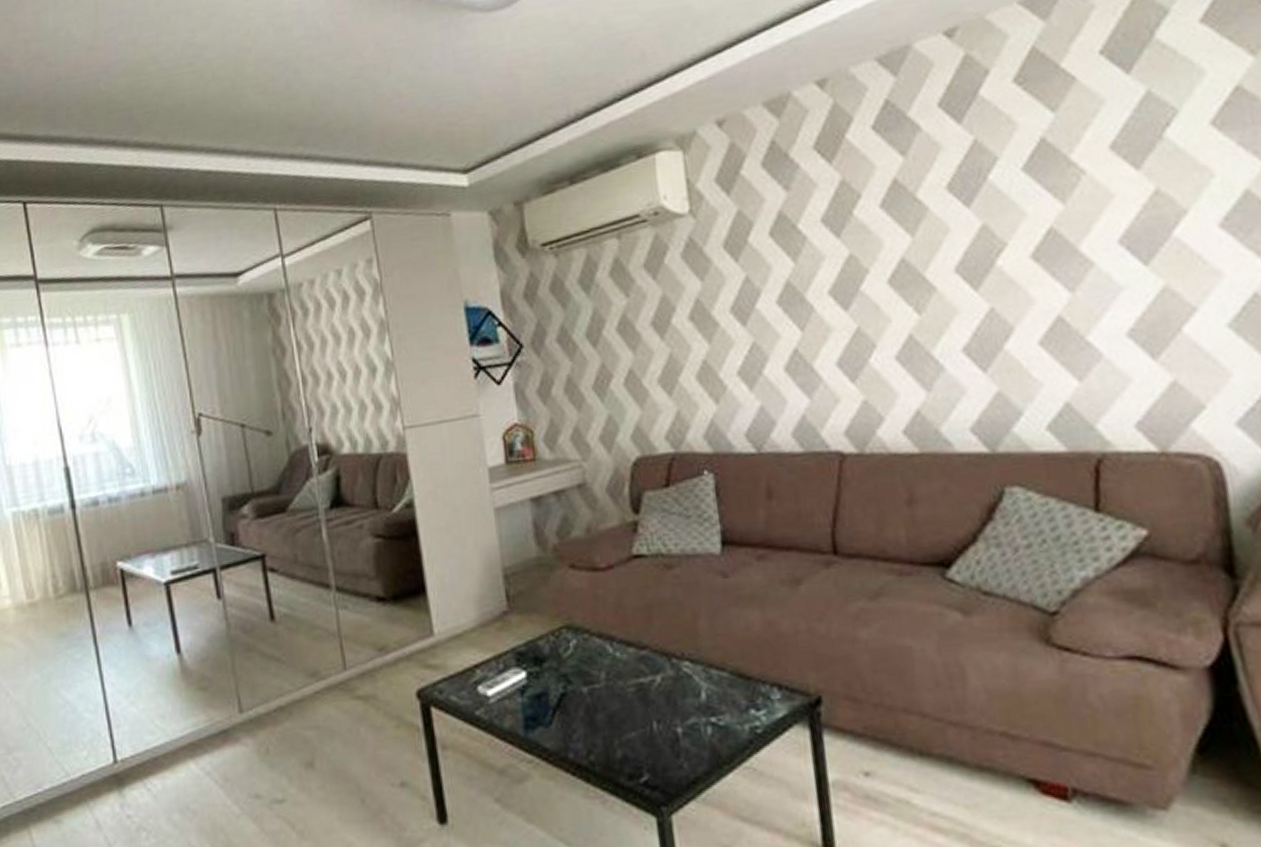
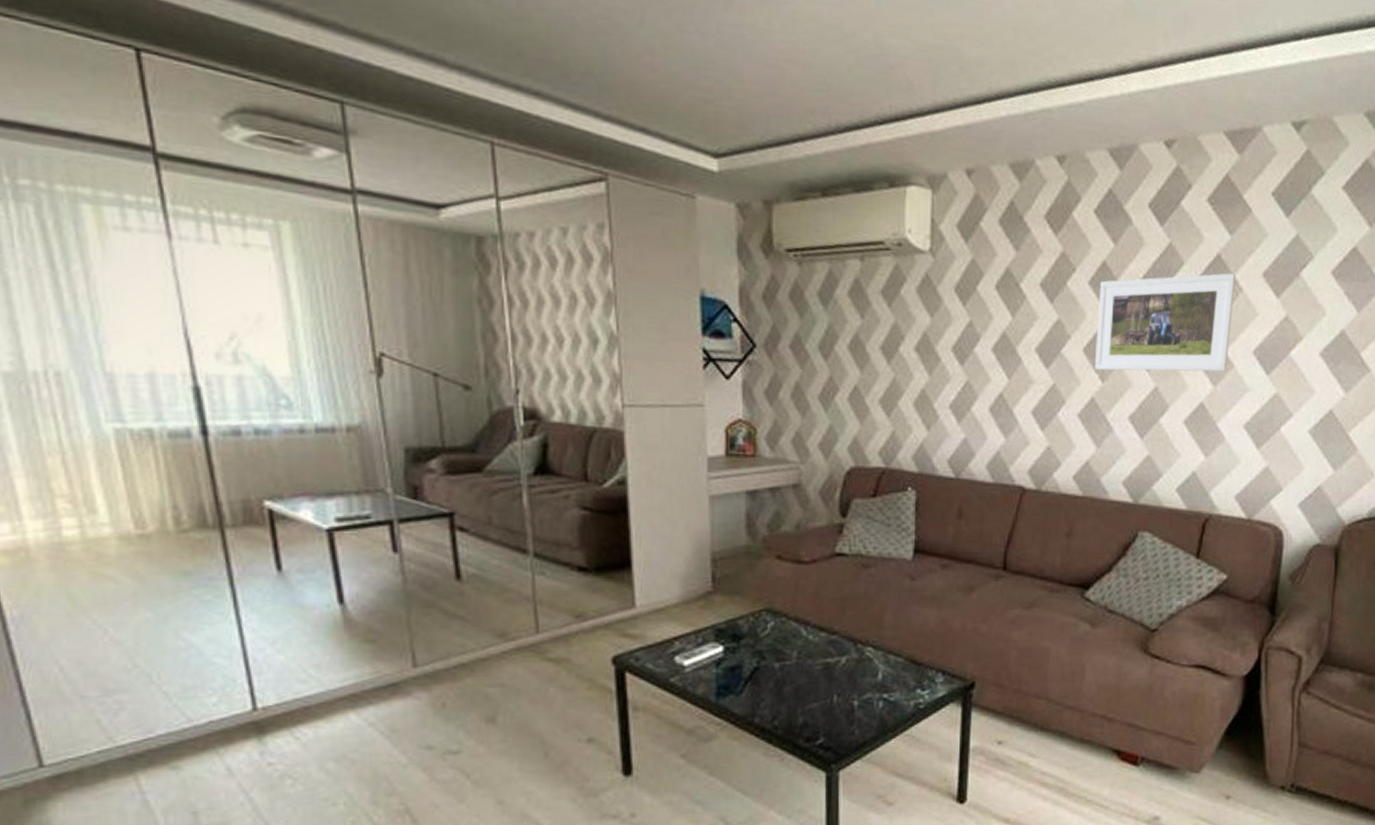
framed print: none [894,155,1085,302] -> present [1095,273,1235,372]

